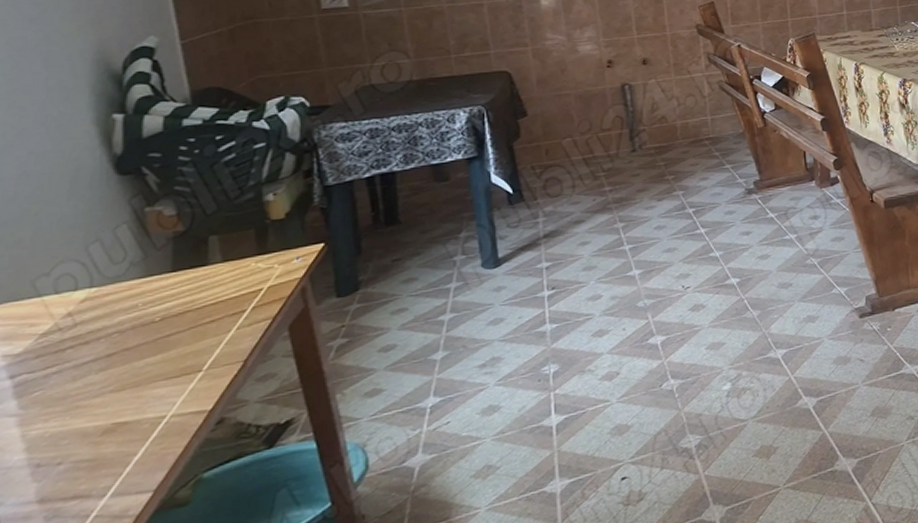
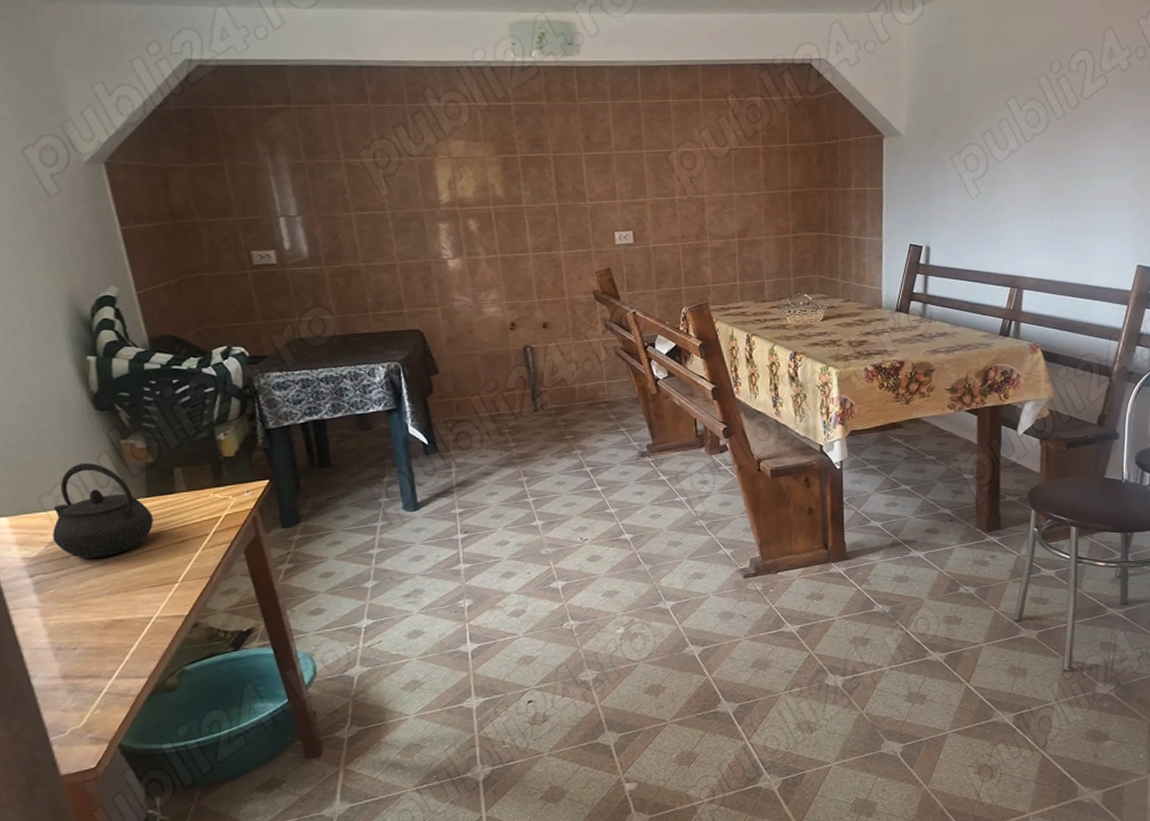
kettle: none [45,236,177,351] -> present [52,463,153,559]

